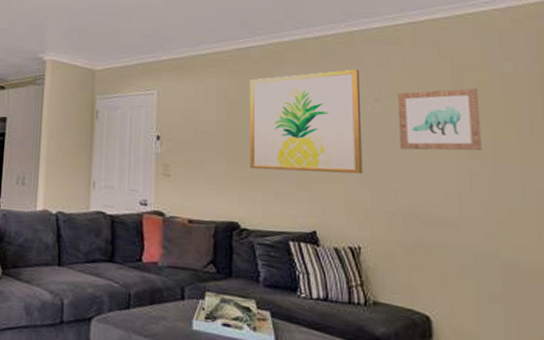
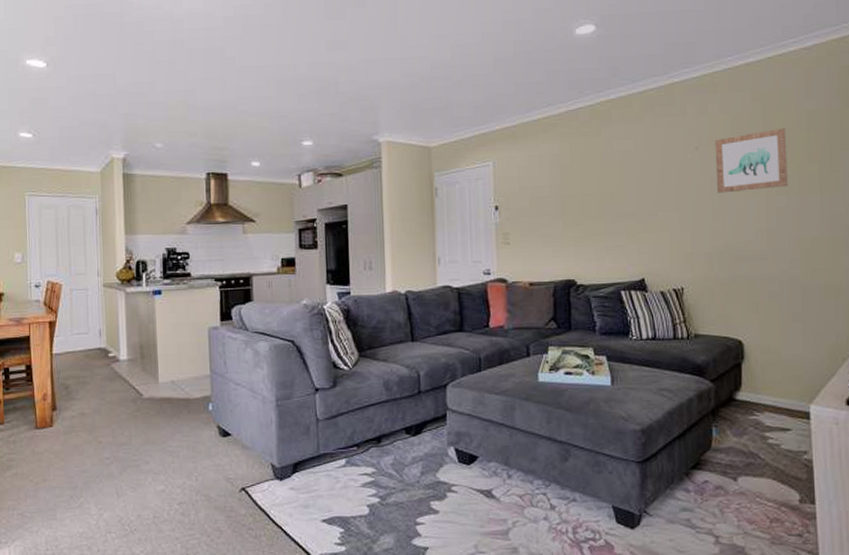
wall art: present [249,69,363,175] -> none [579,120,685,228]

